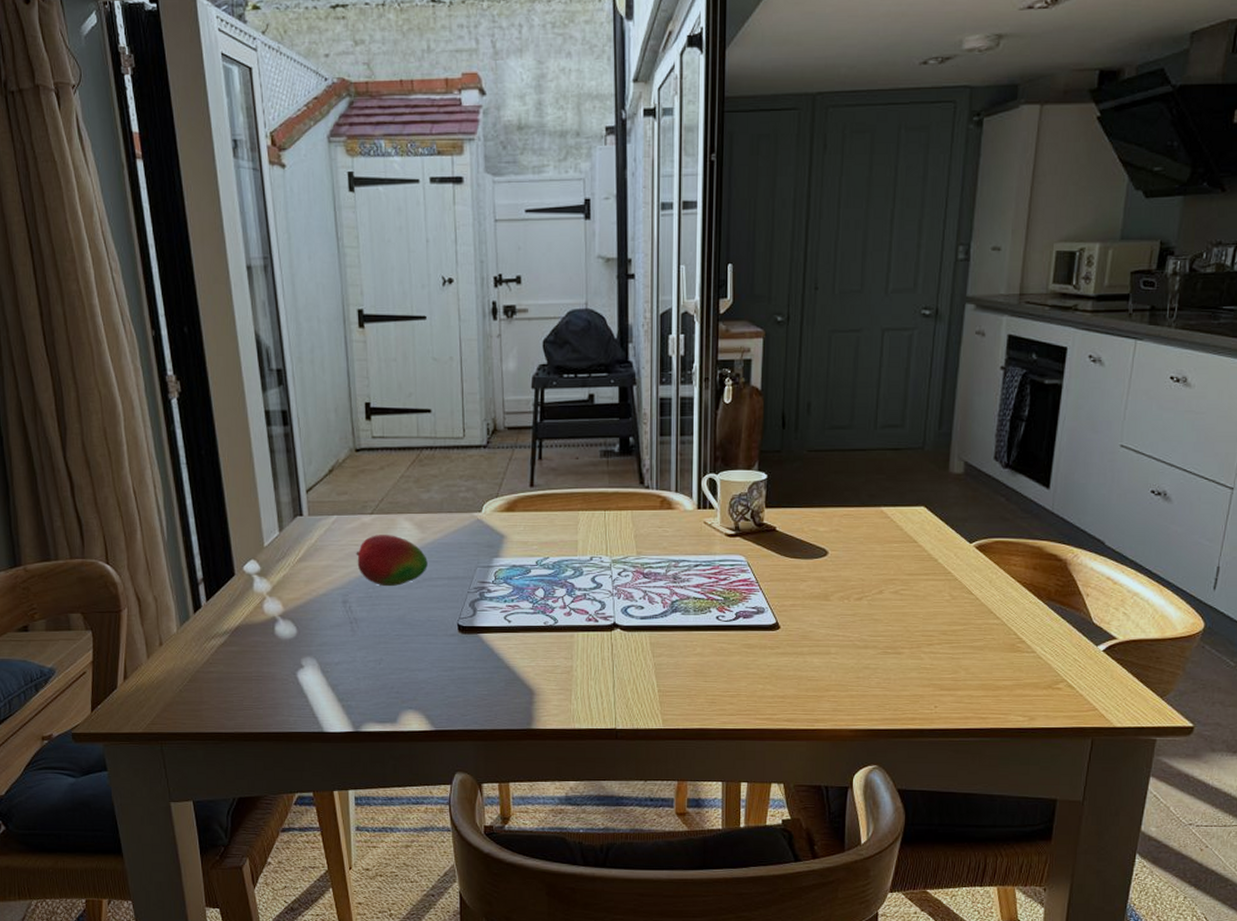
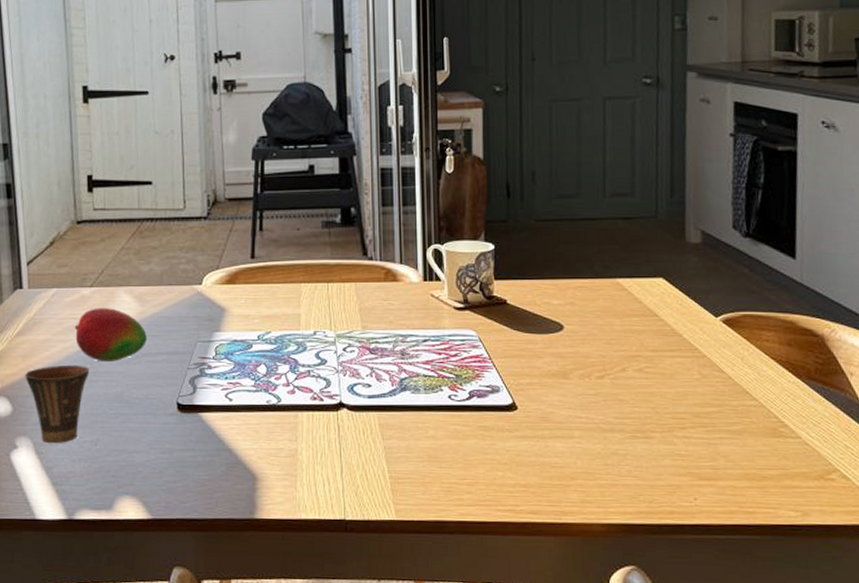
cup: none [308,589,372,664] -> present [25,364,90,444]

